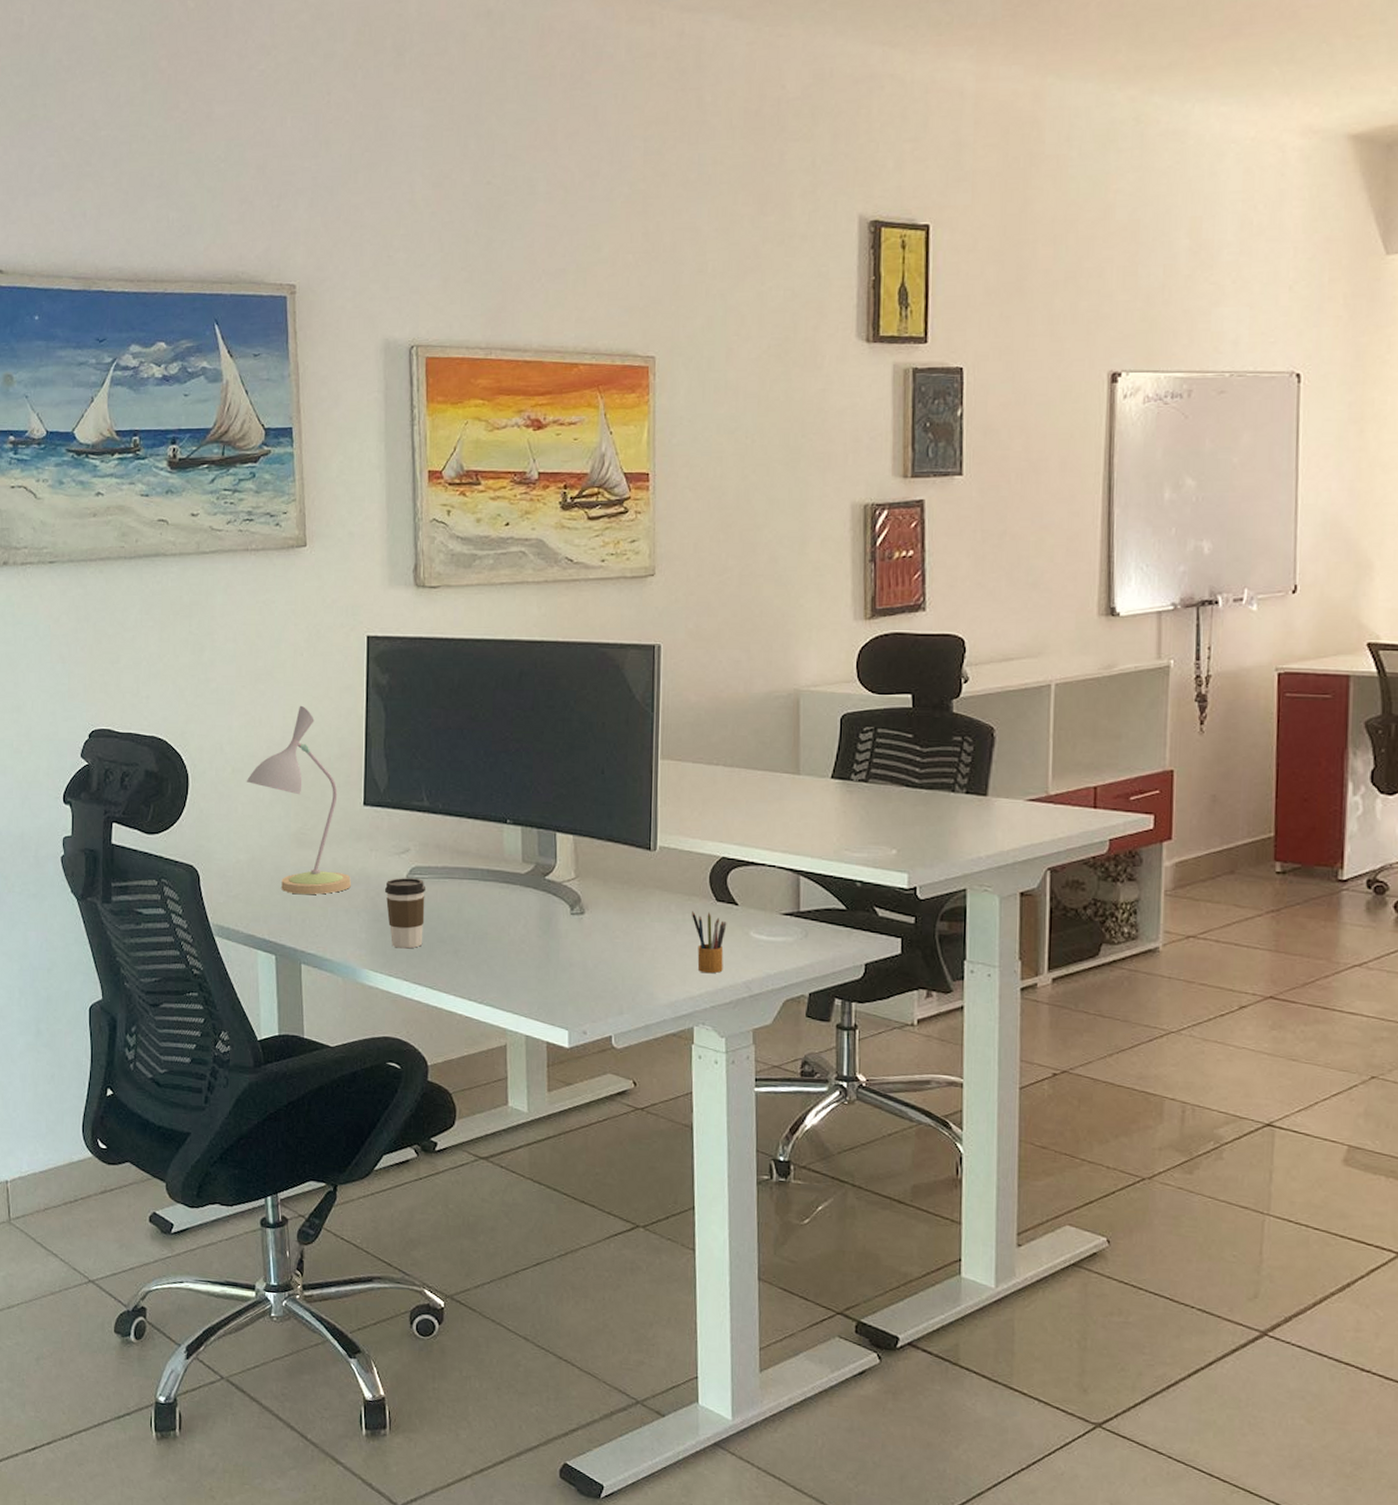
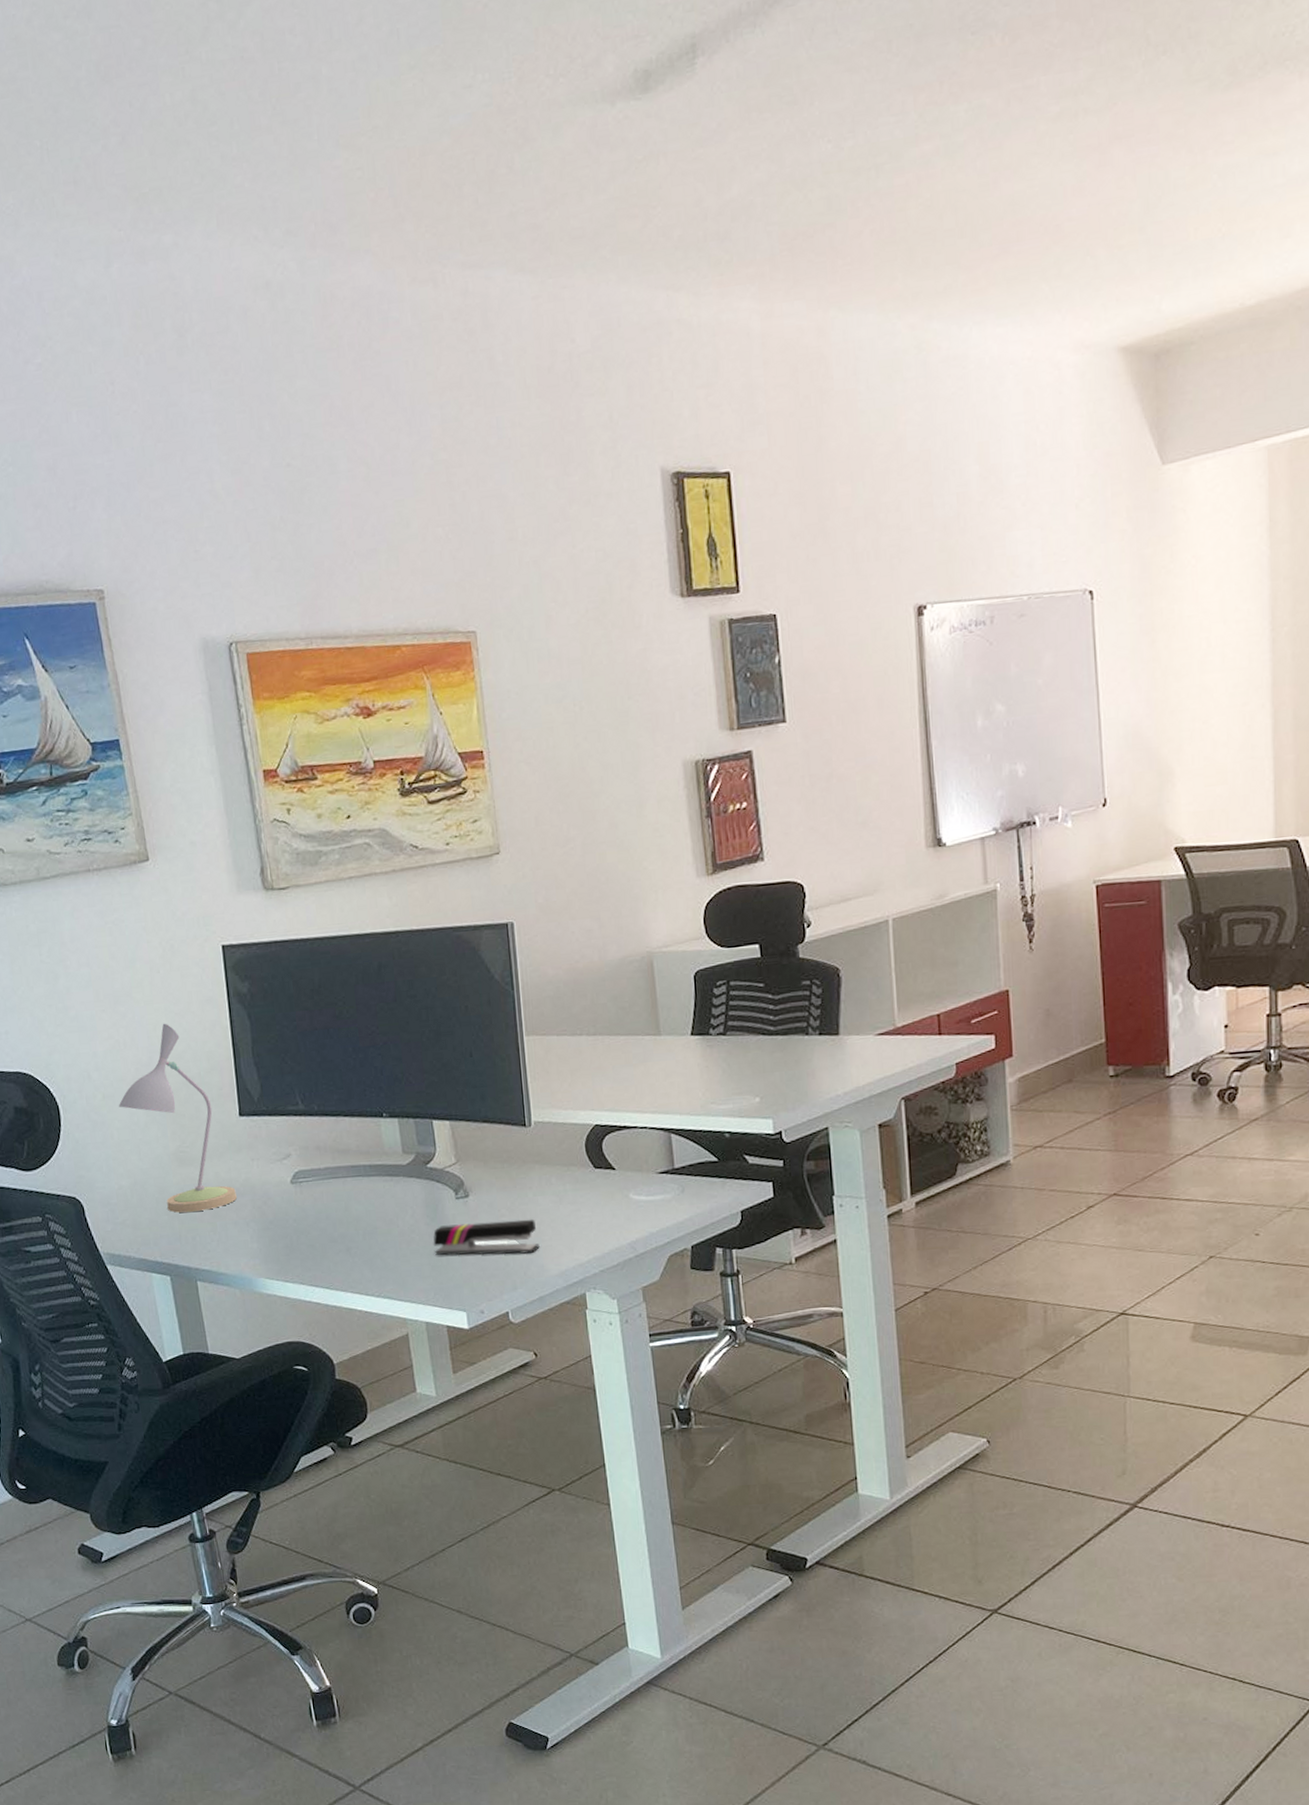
coffee cup: present [385,878,426,949] -> none [271,1182,315,1254]
stapler: none [542,940,651,979] -> present [433,1219,540,1256]
pencil box: present [692,911,727,974] -> none [572,1180,608,1240]

